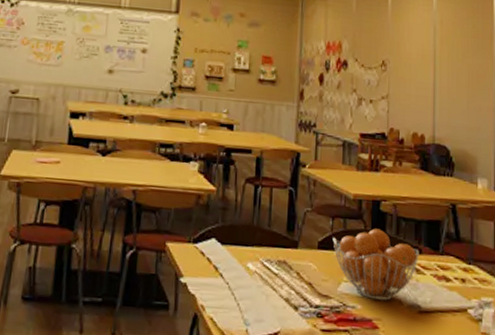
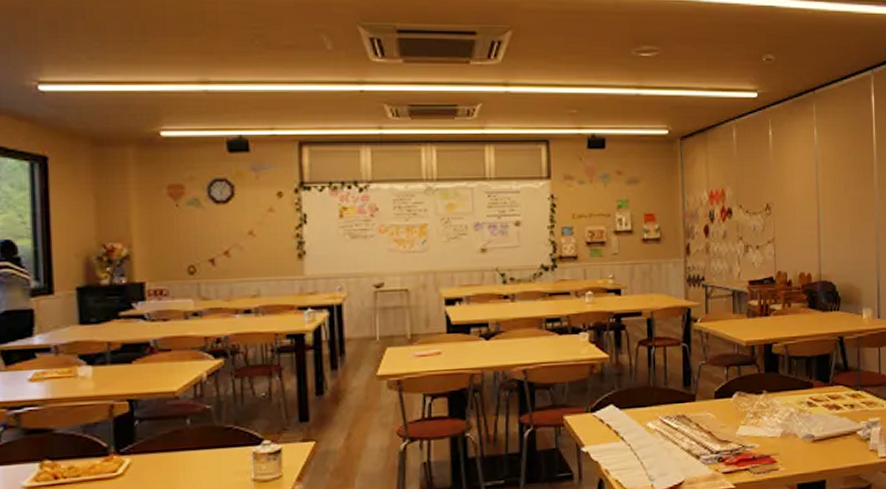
fruit basket: present [332,228,419,301] -> none [728,370,811,437]

